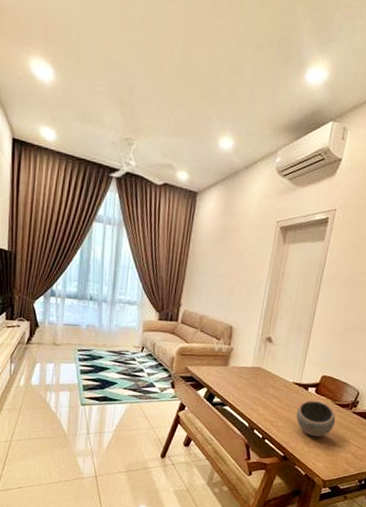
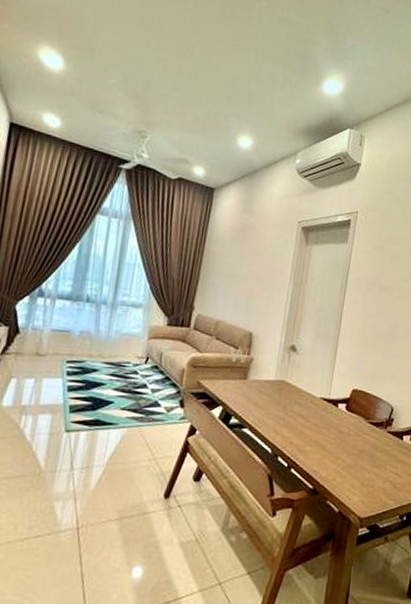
bowl: present [296,400,336,437] -> none [325,418,370,463]

